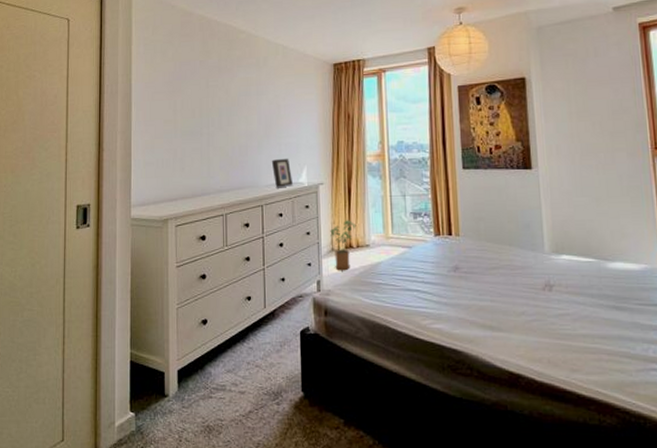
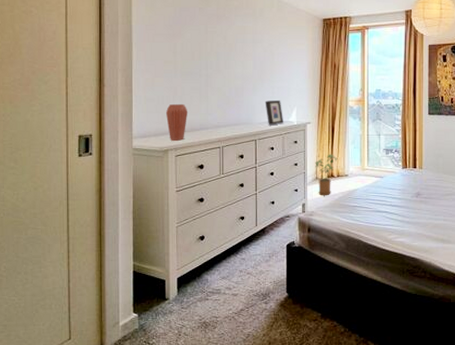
vase: none [166,166,189,209] -> present [166,103,188,141]

